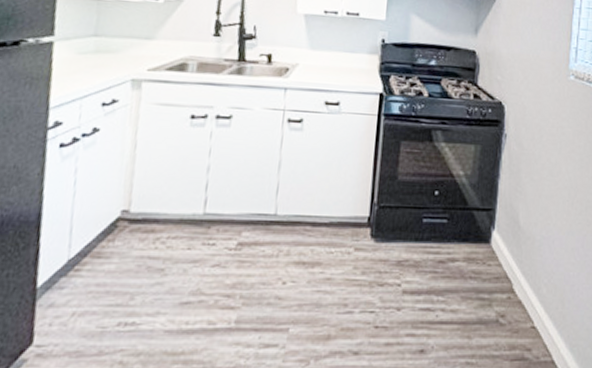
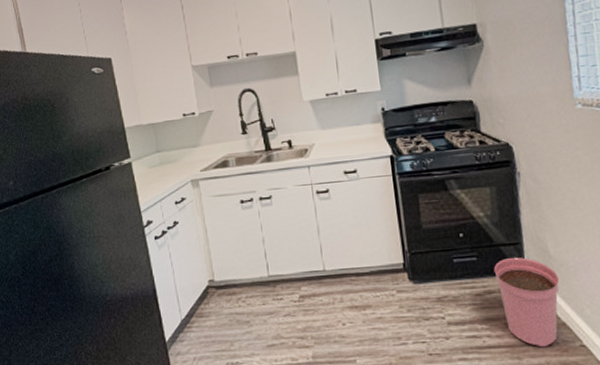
plant pot: none [462,223,524,327] -> present [493,257,560,348]

